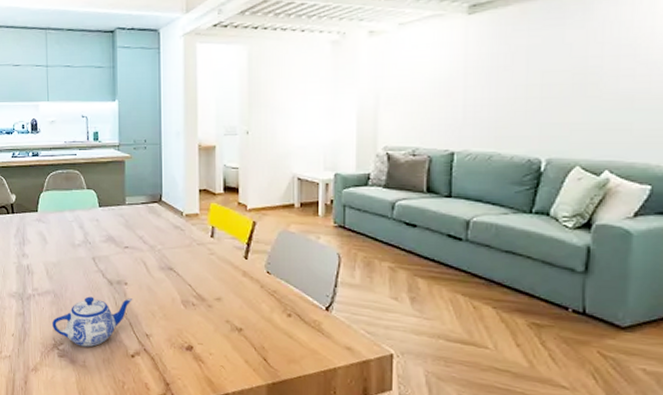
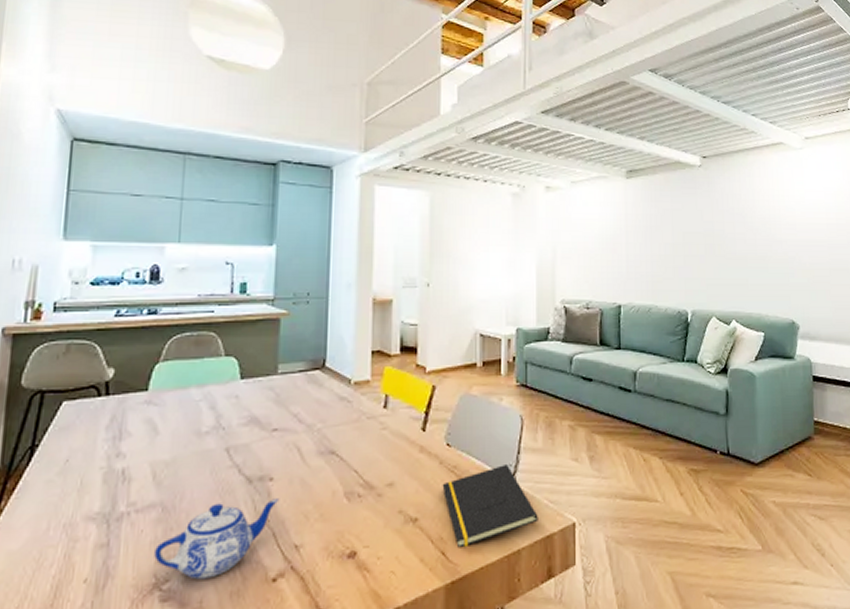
notepad: none [263,295,355,358] -> present [442,465,538,549]

